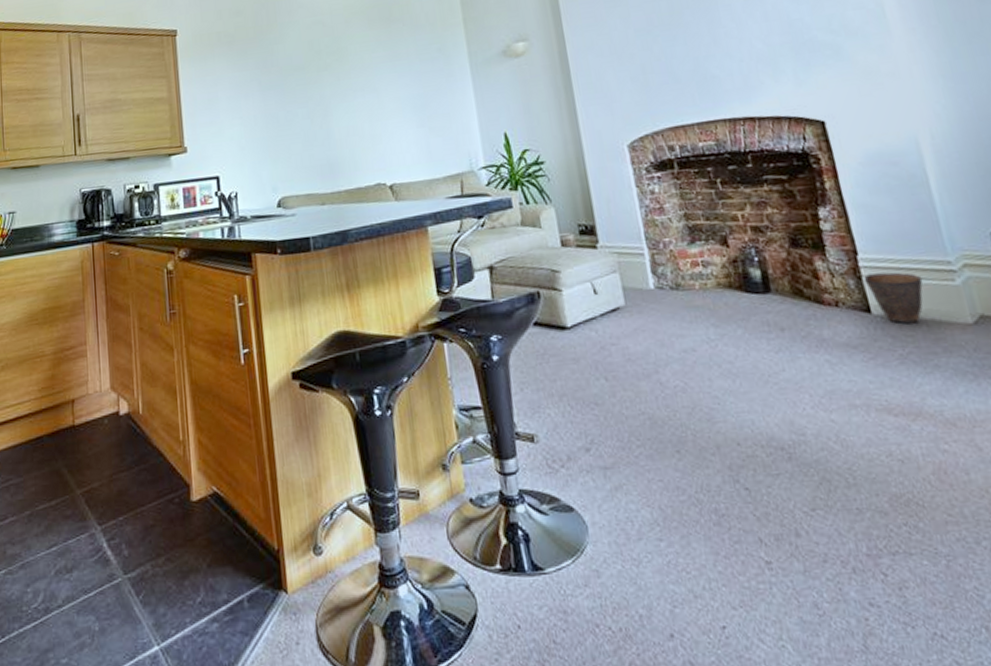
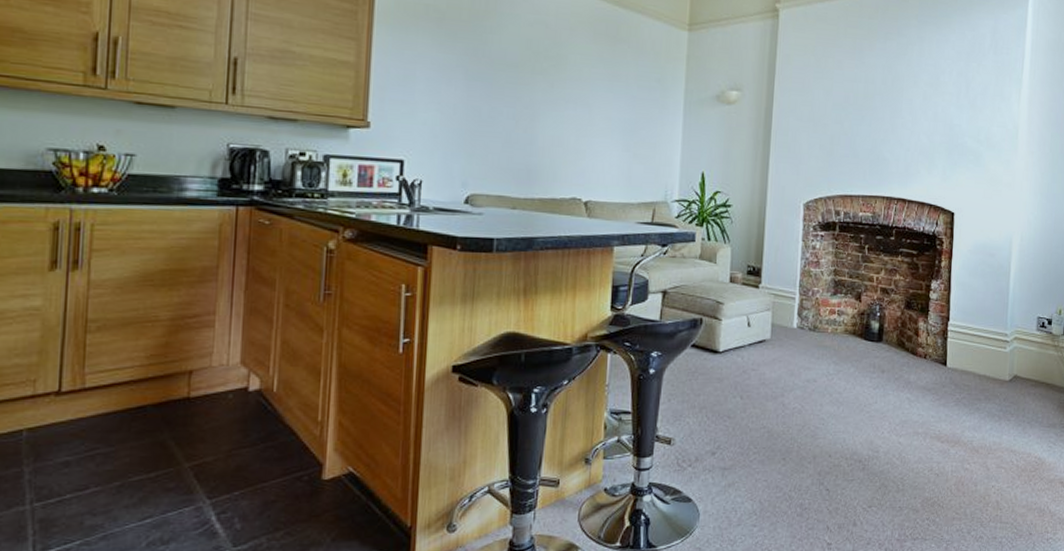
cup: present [863,272,923,324] -> none [948,337,986,377]

